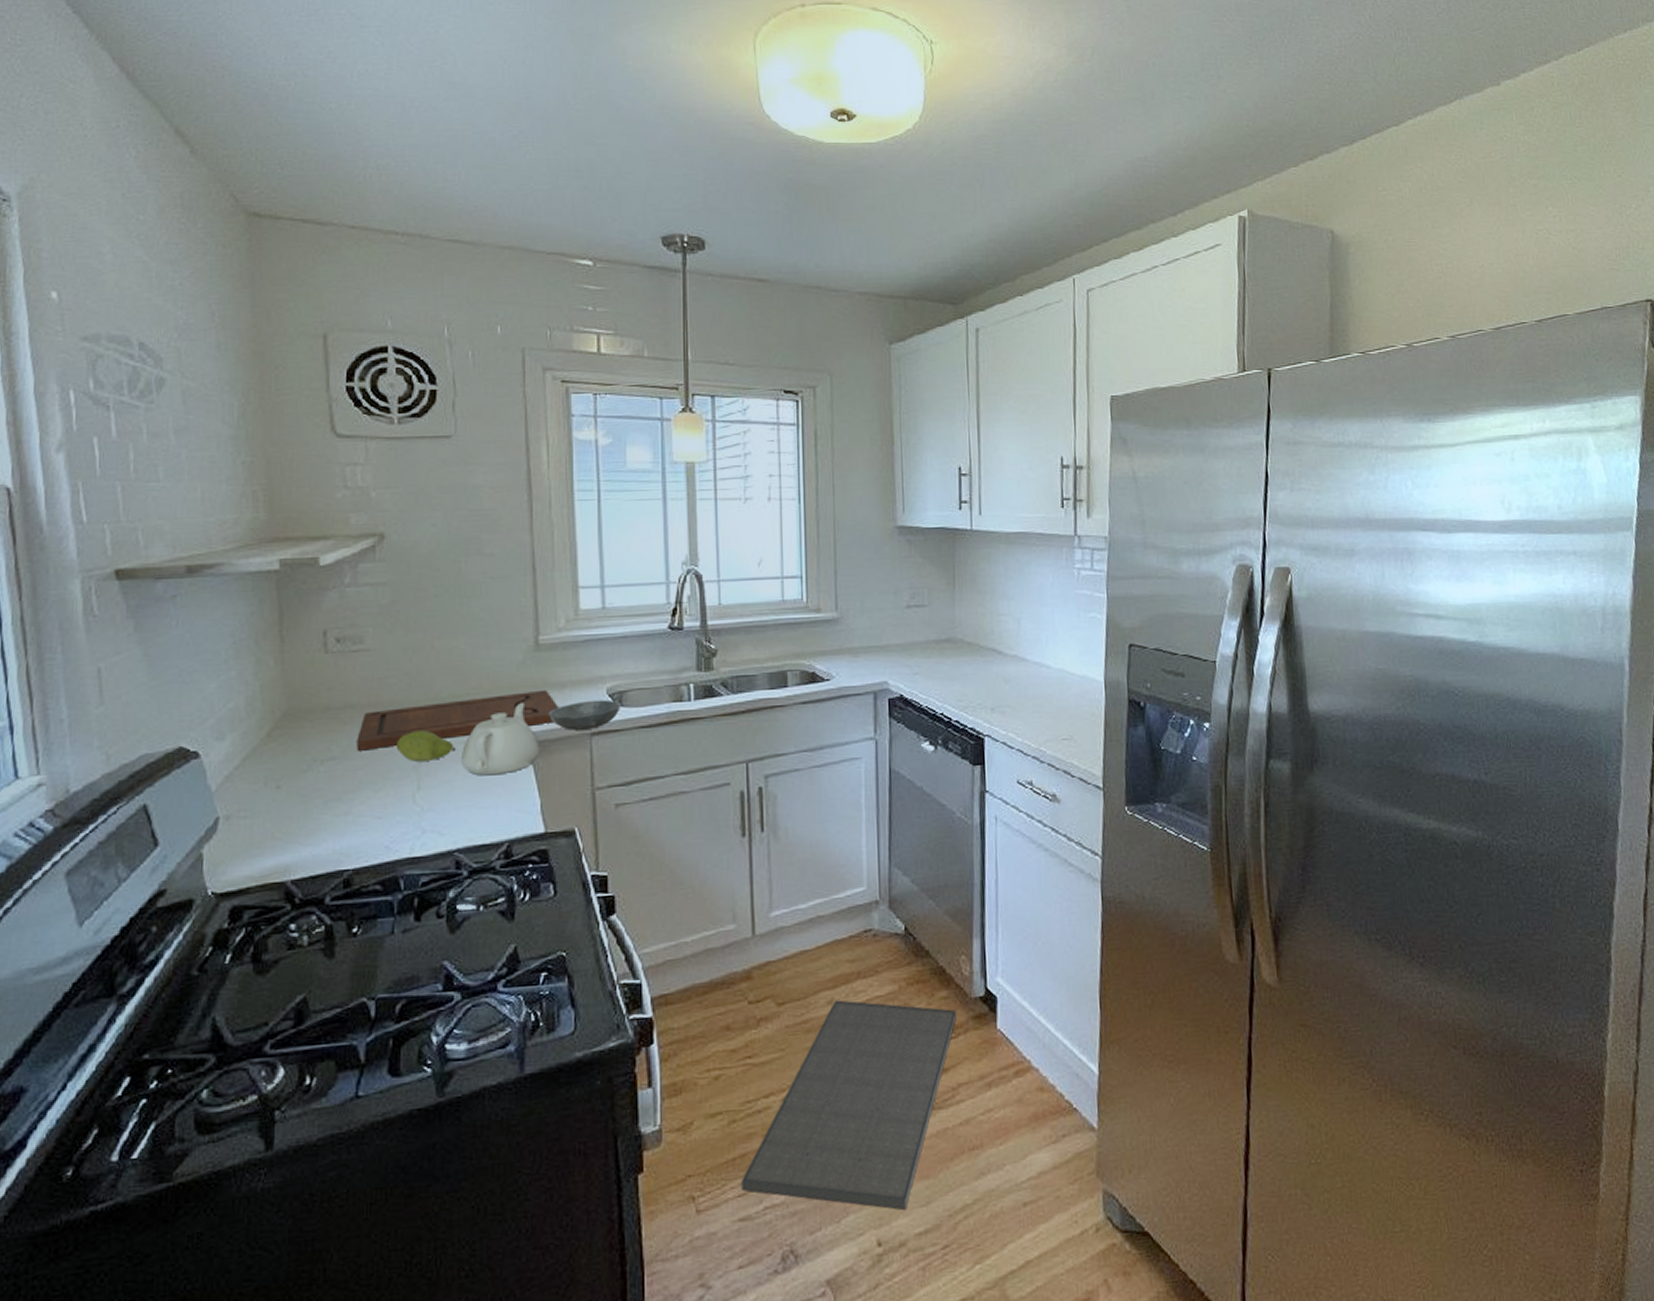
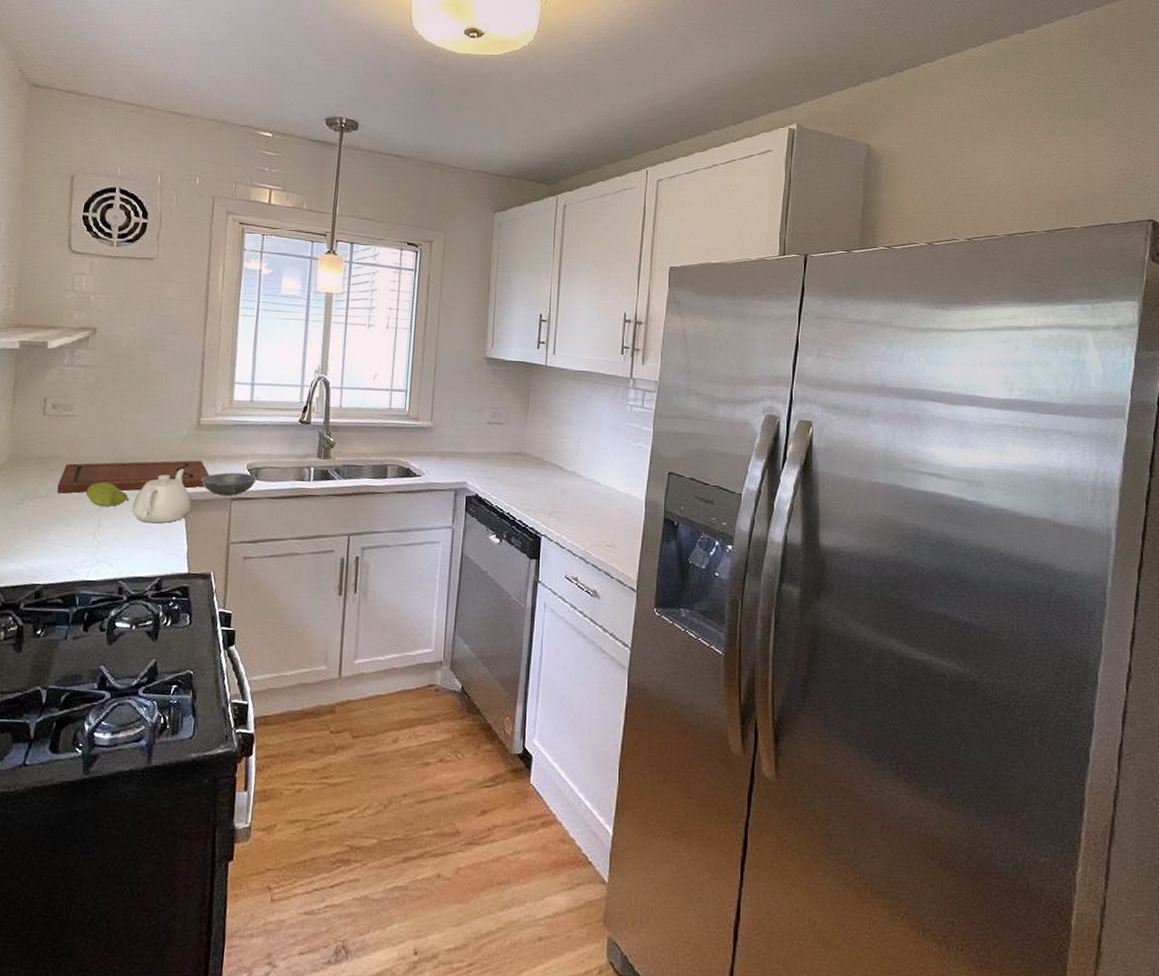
doormat: present [741,1000,956,1210] -> none [308,740,497,927]

